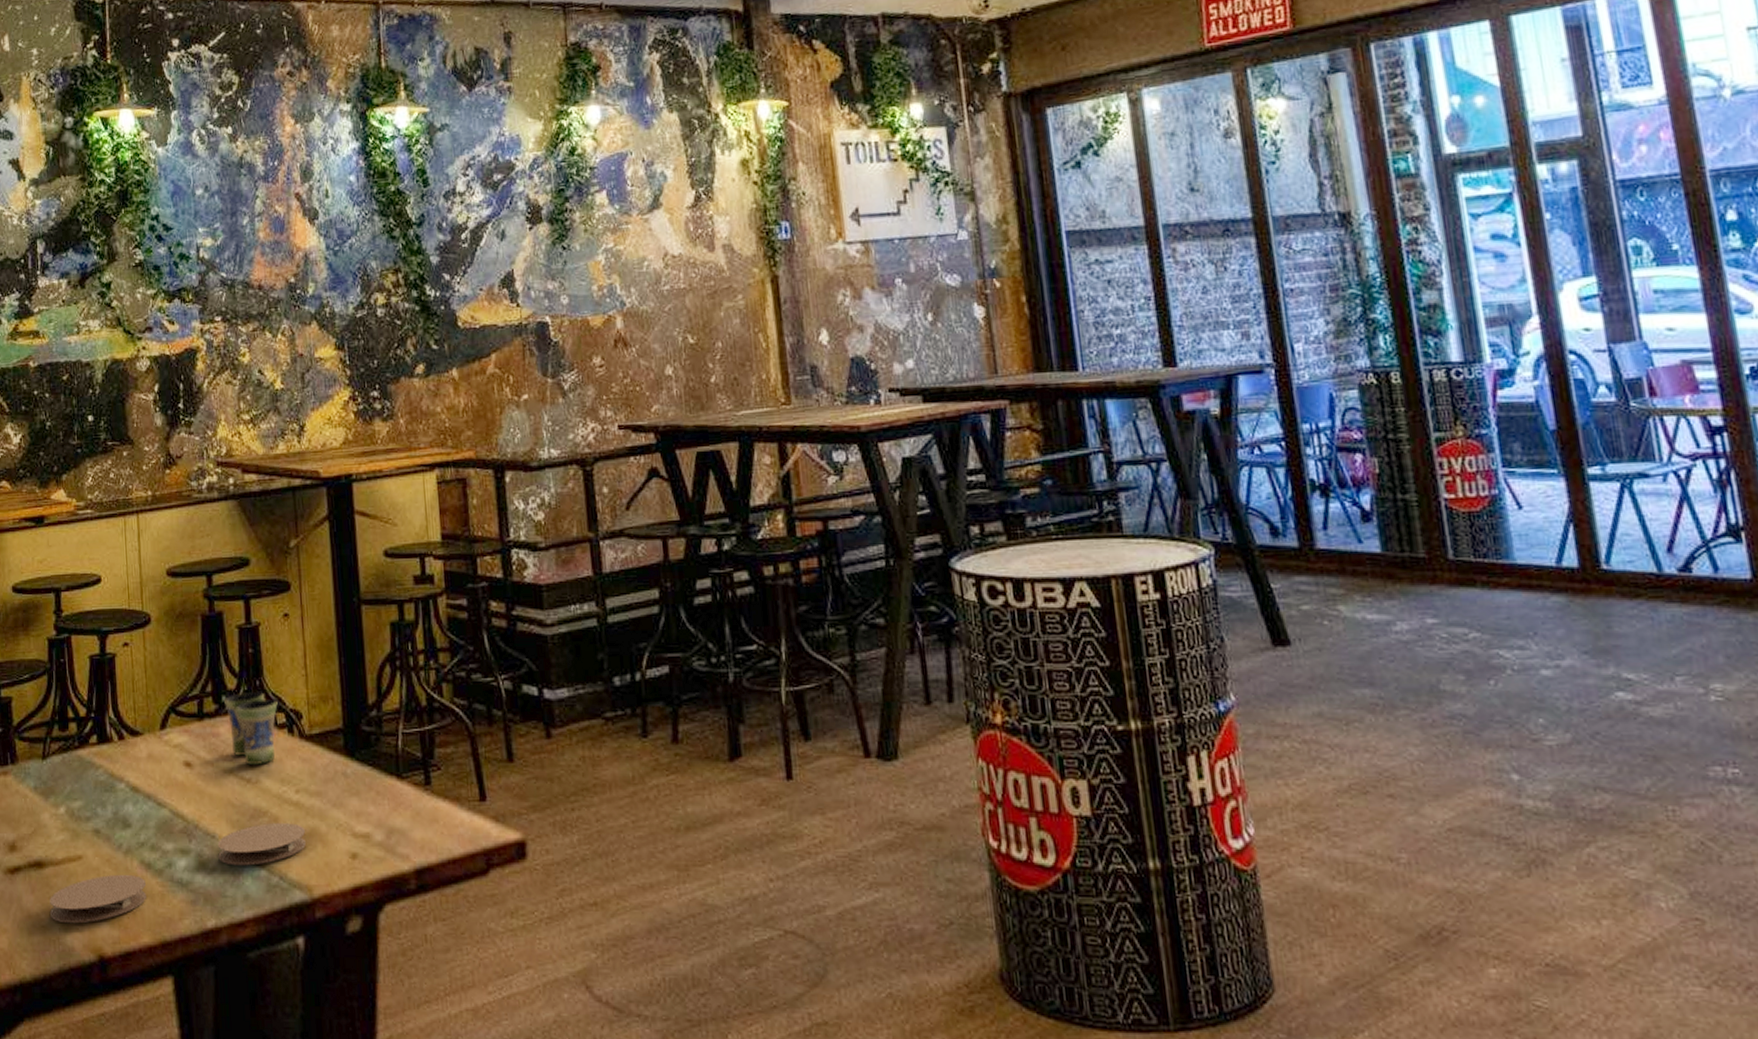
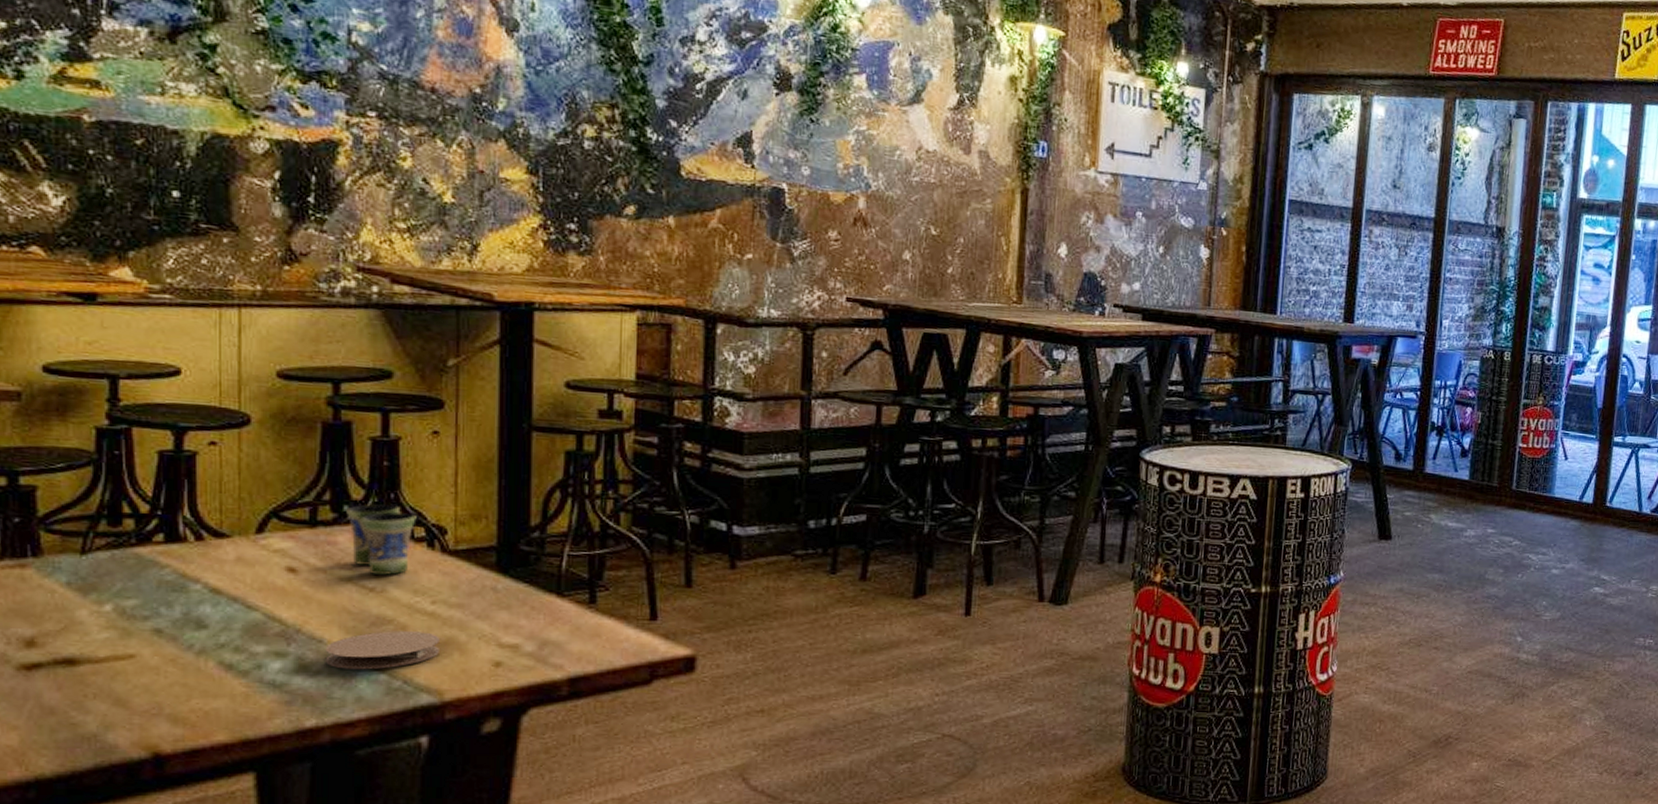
coaster: present [50,874,146,924] -> none [84,674,224,722]

